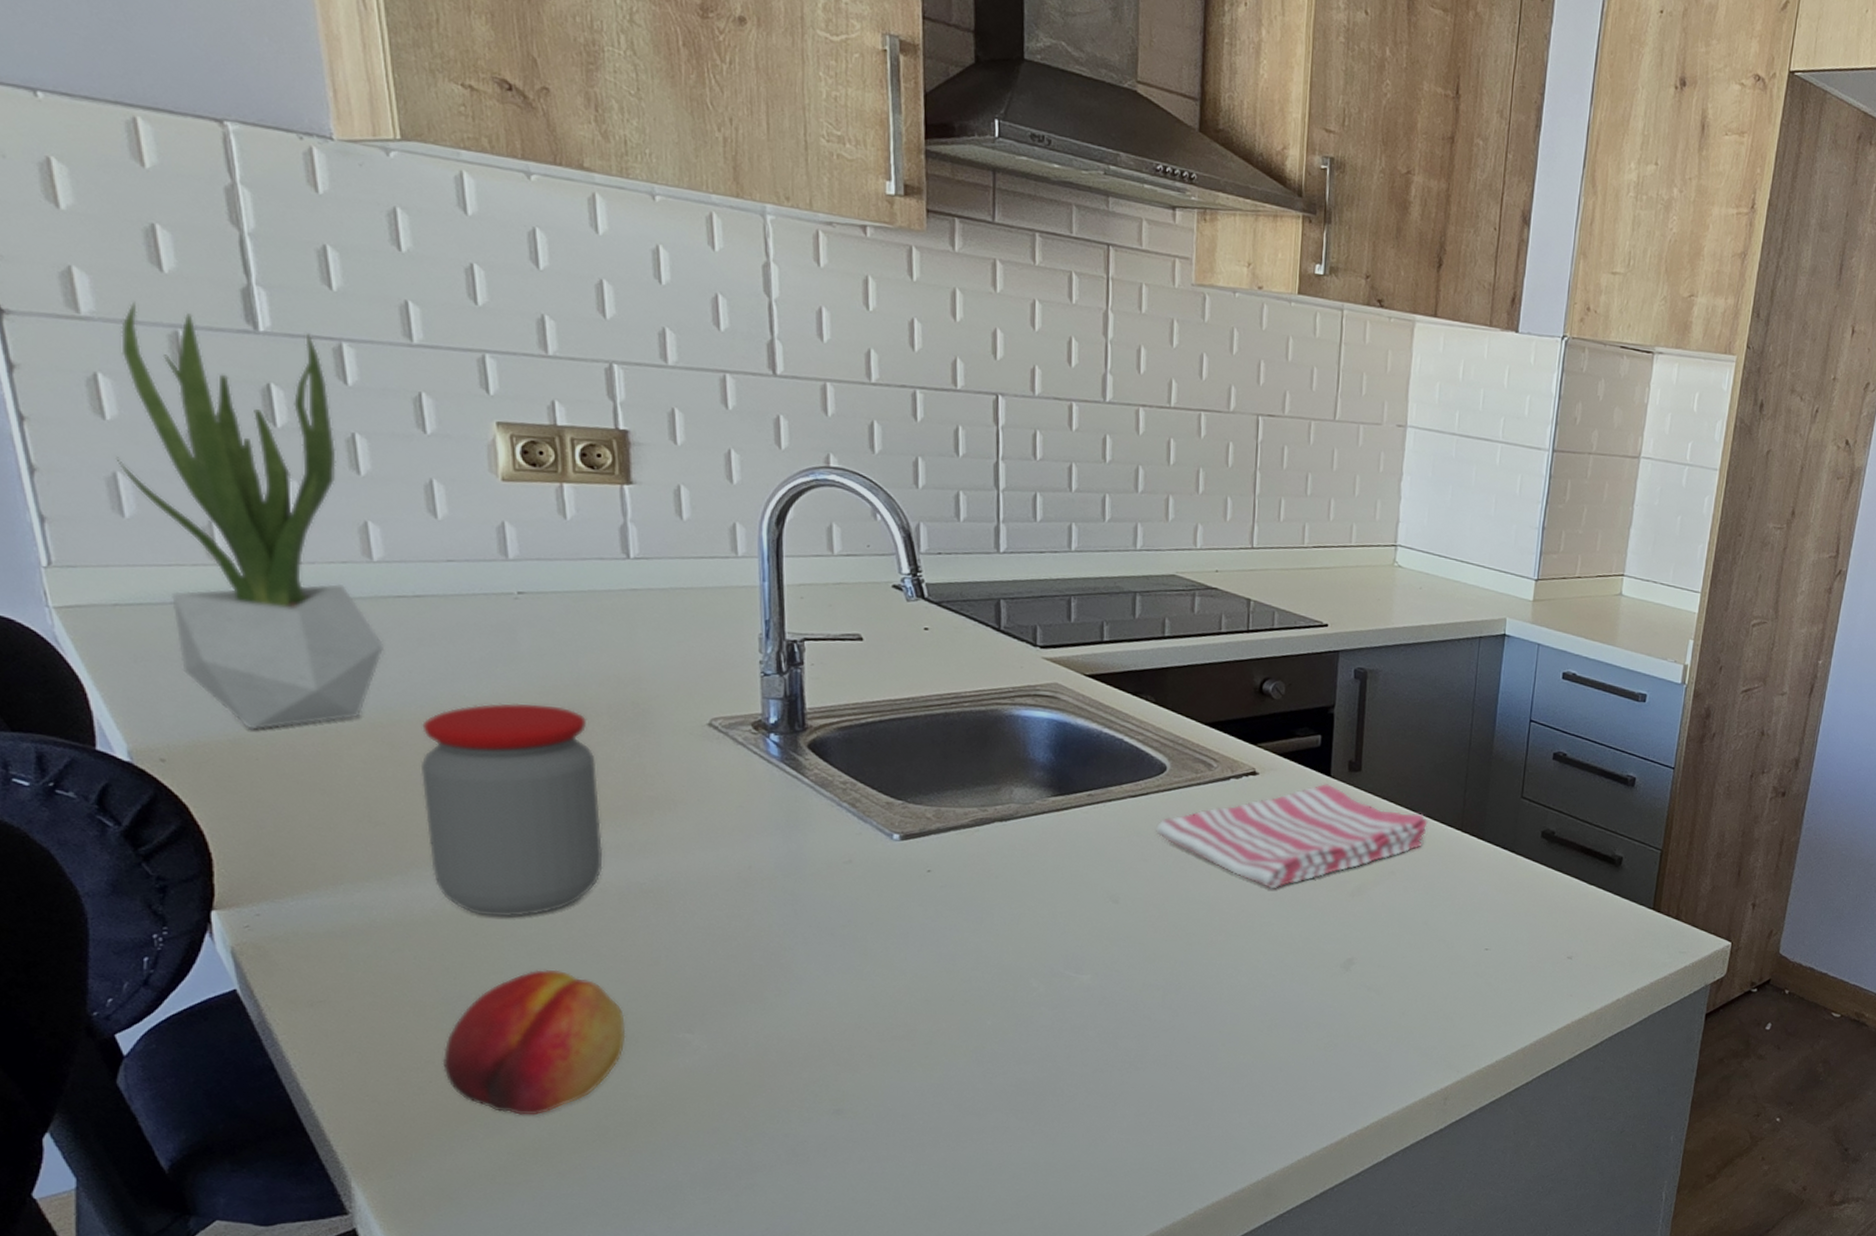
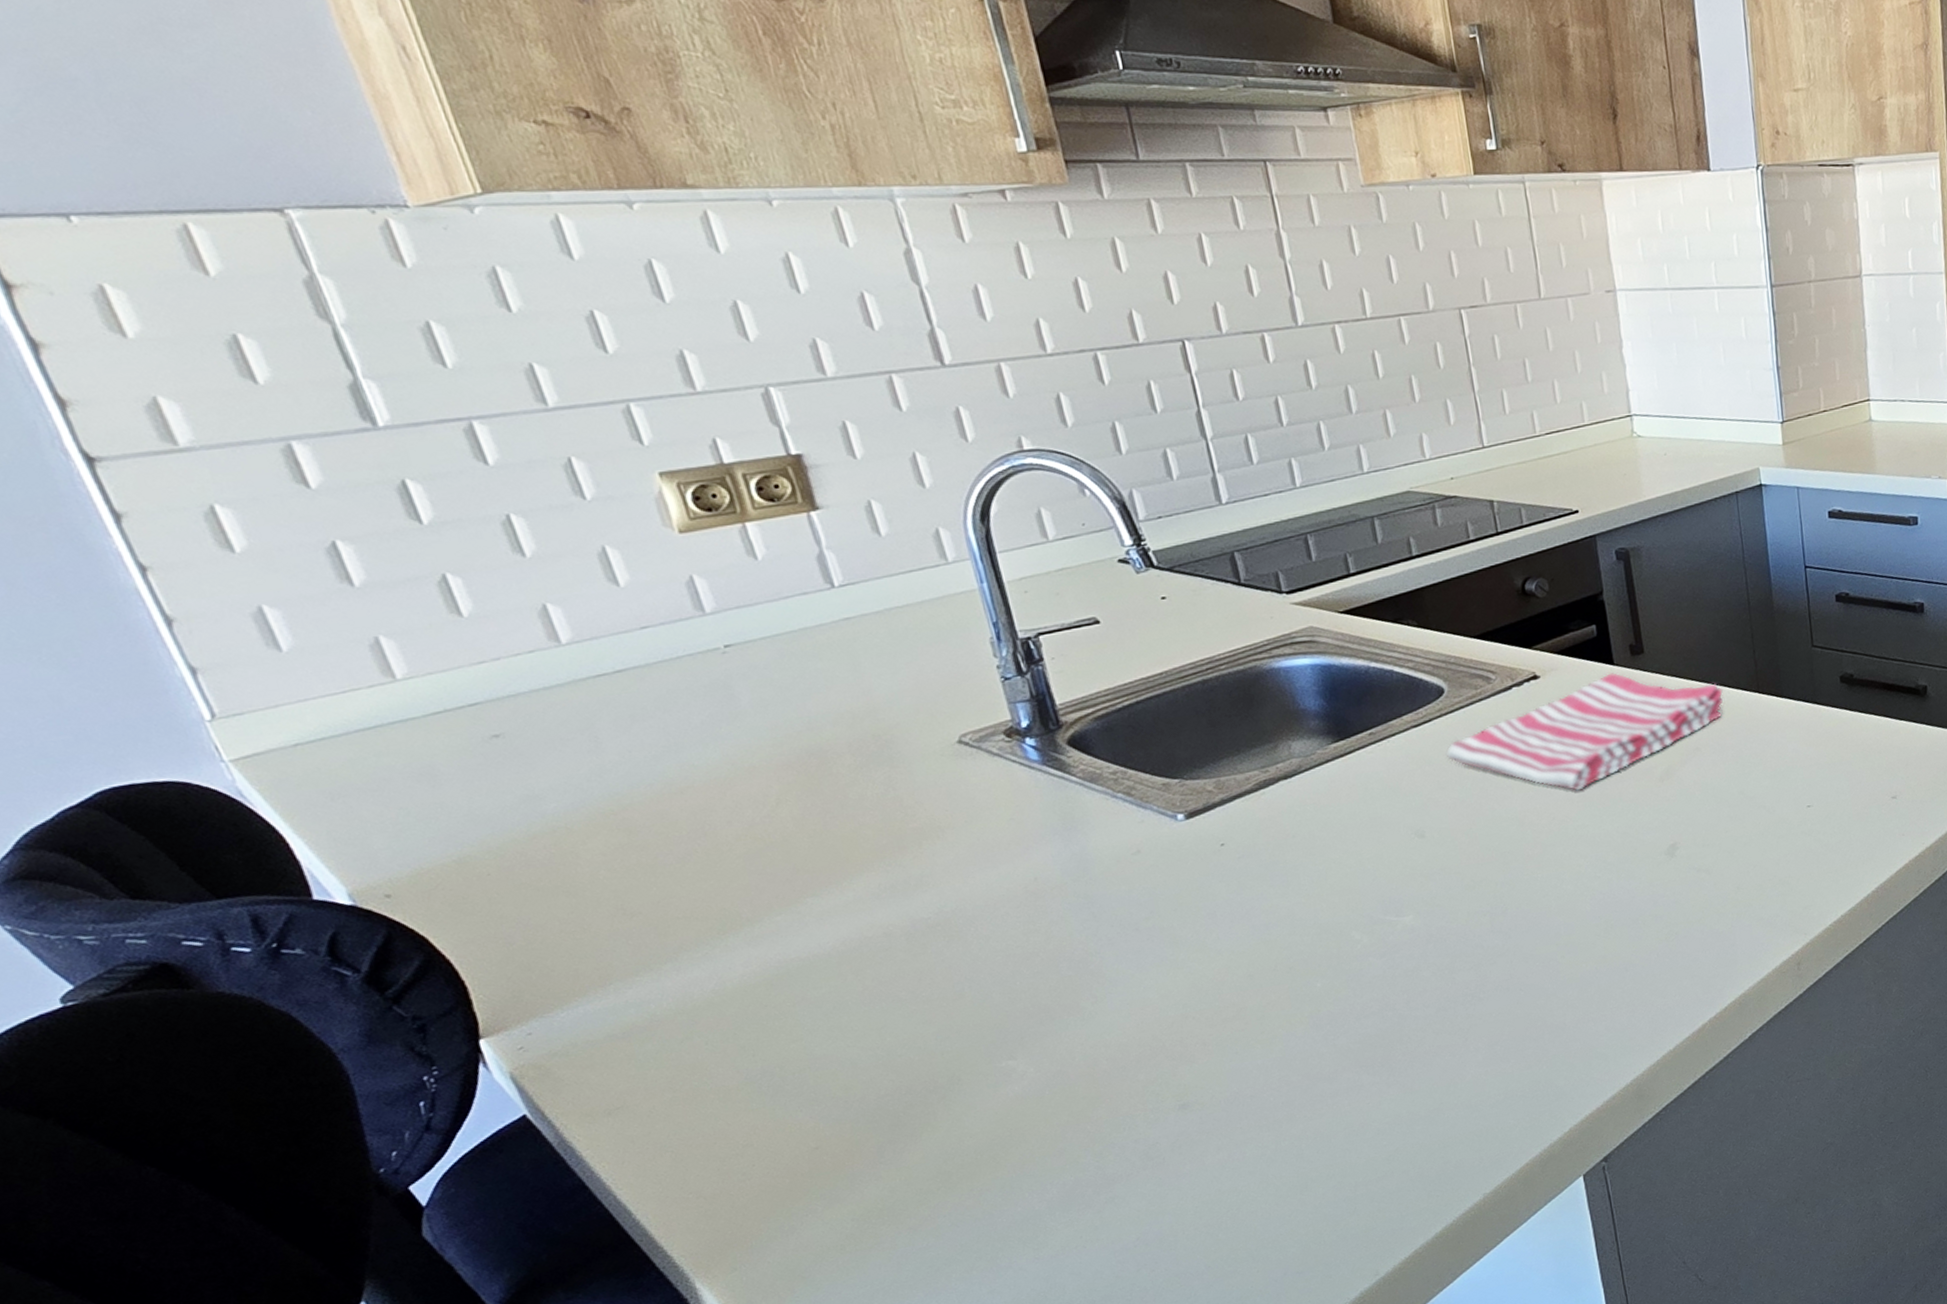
potted plant: present [115,301,385,730] -> none [227,418,597,846]
jar: present [420,703,603,917] -> none [655,755,882,987]
fruit: present [442,969,626,1116] -> none [759,1024,948,1181]

